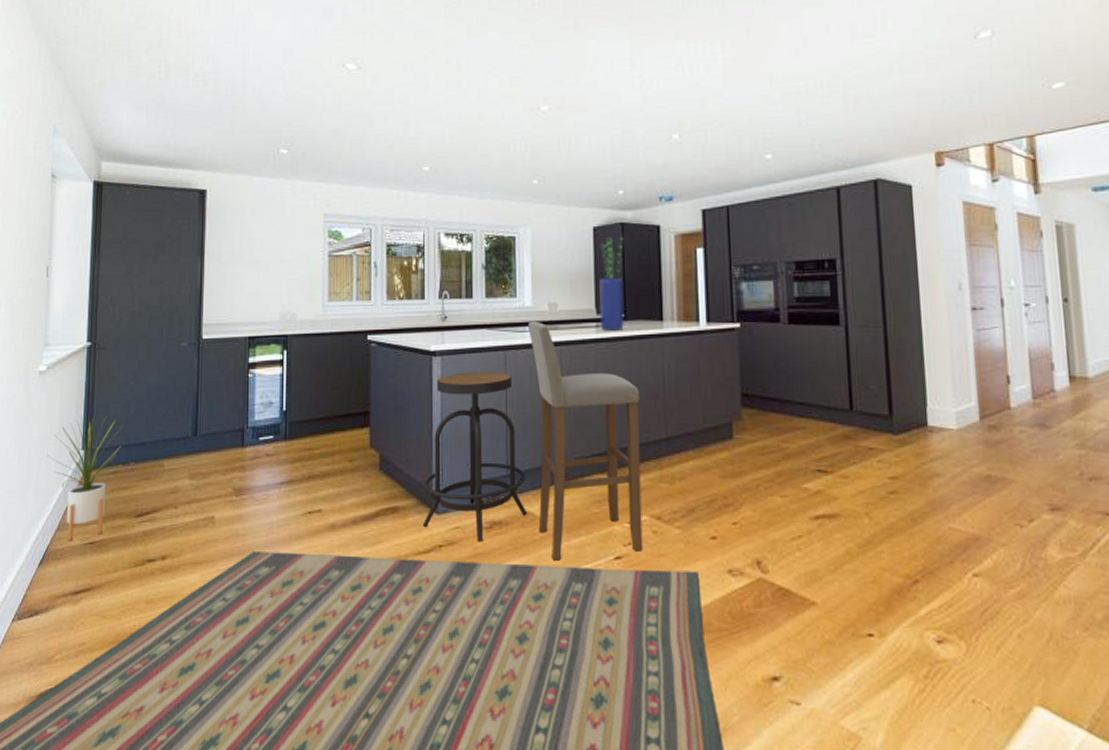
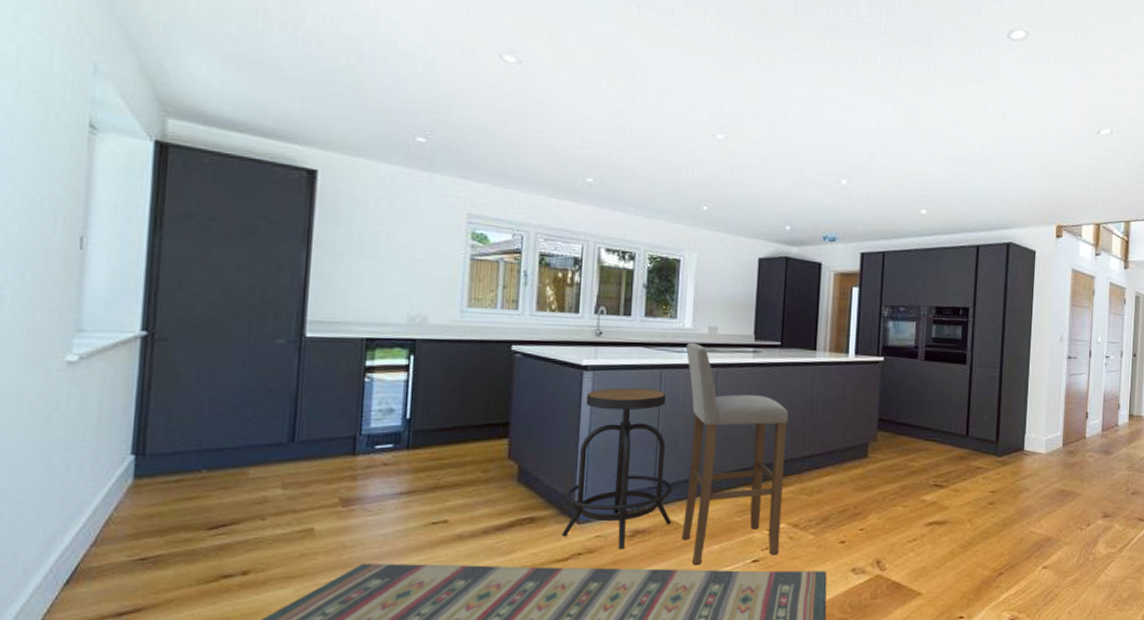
house plant: present [47,416,123,541] -> none [78,416,193,558]
vase: present [599,233,625,331] -> none [758,266,787,357]

